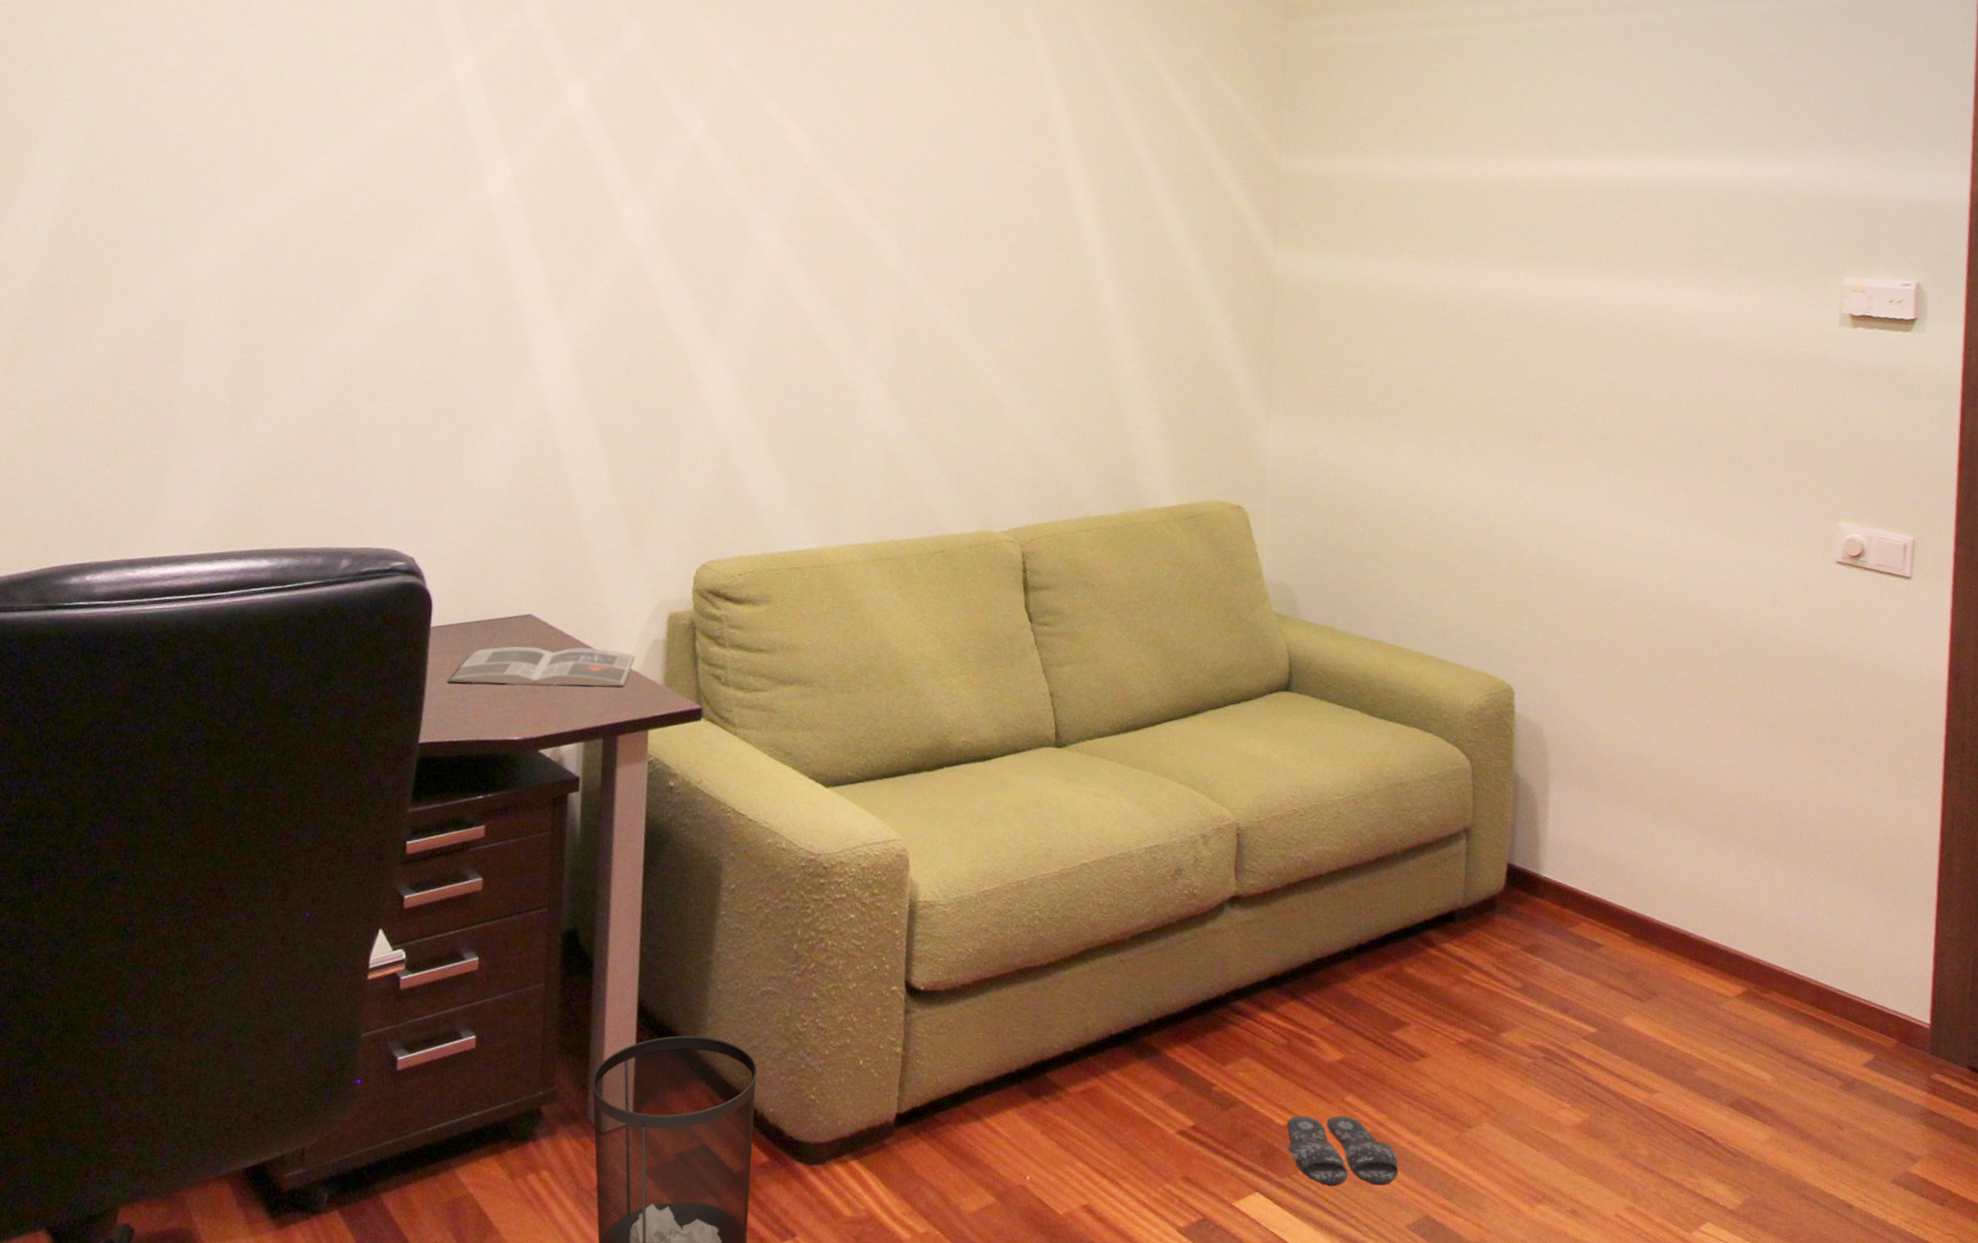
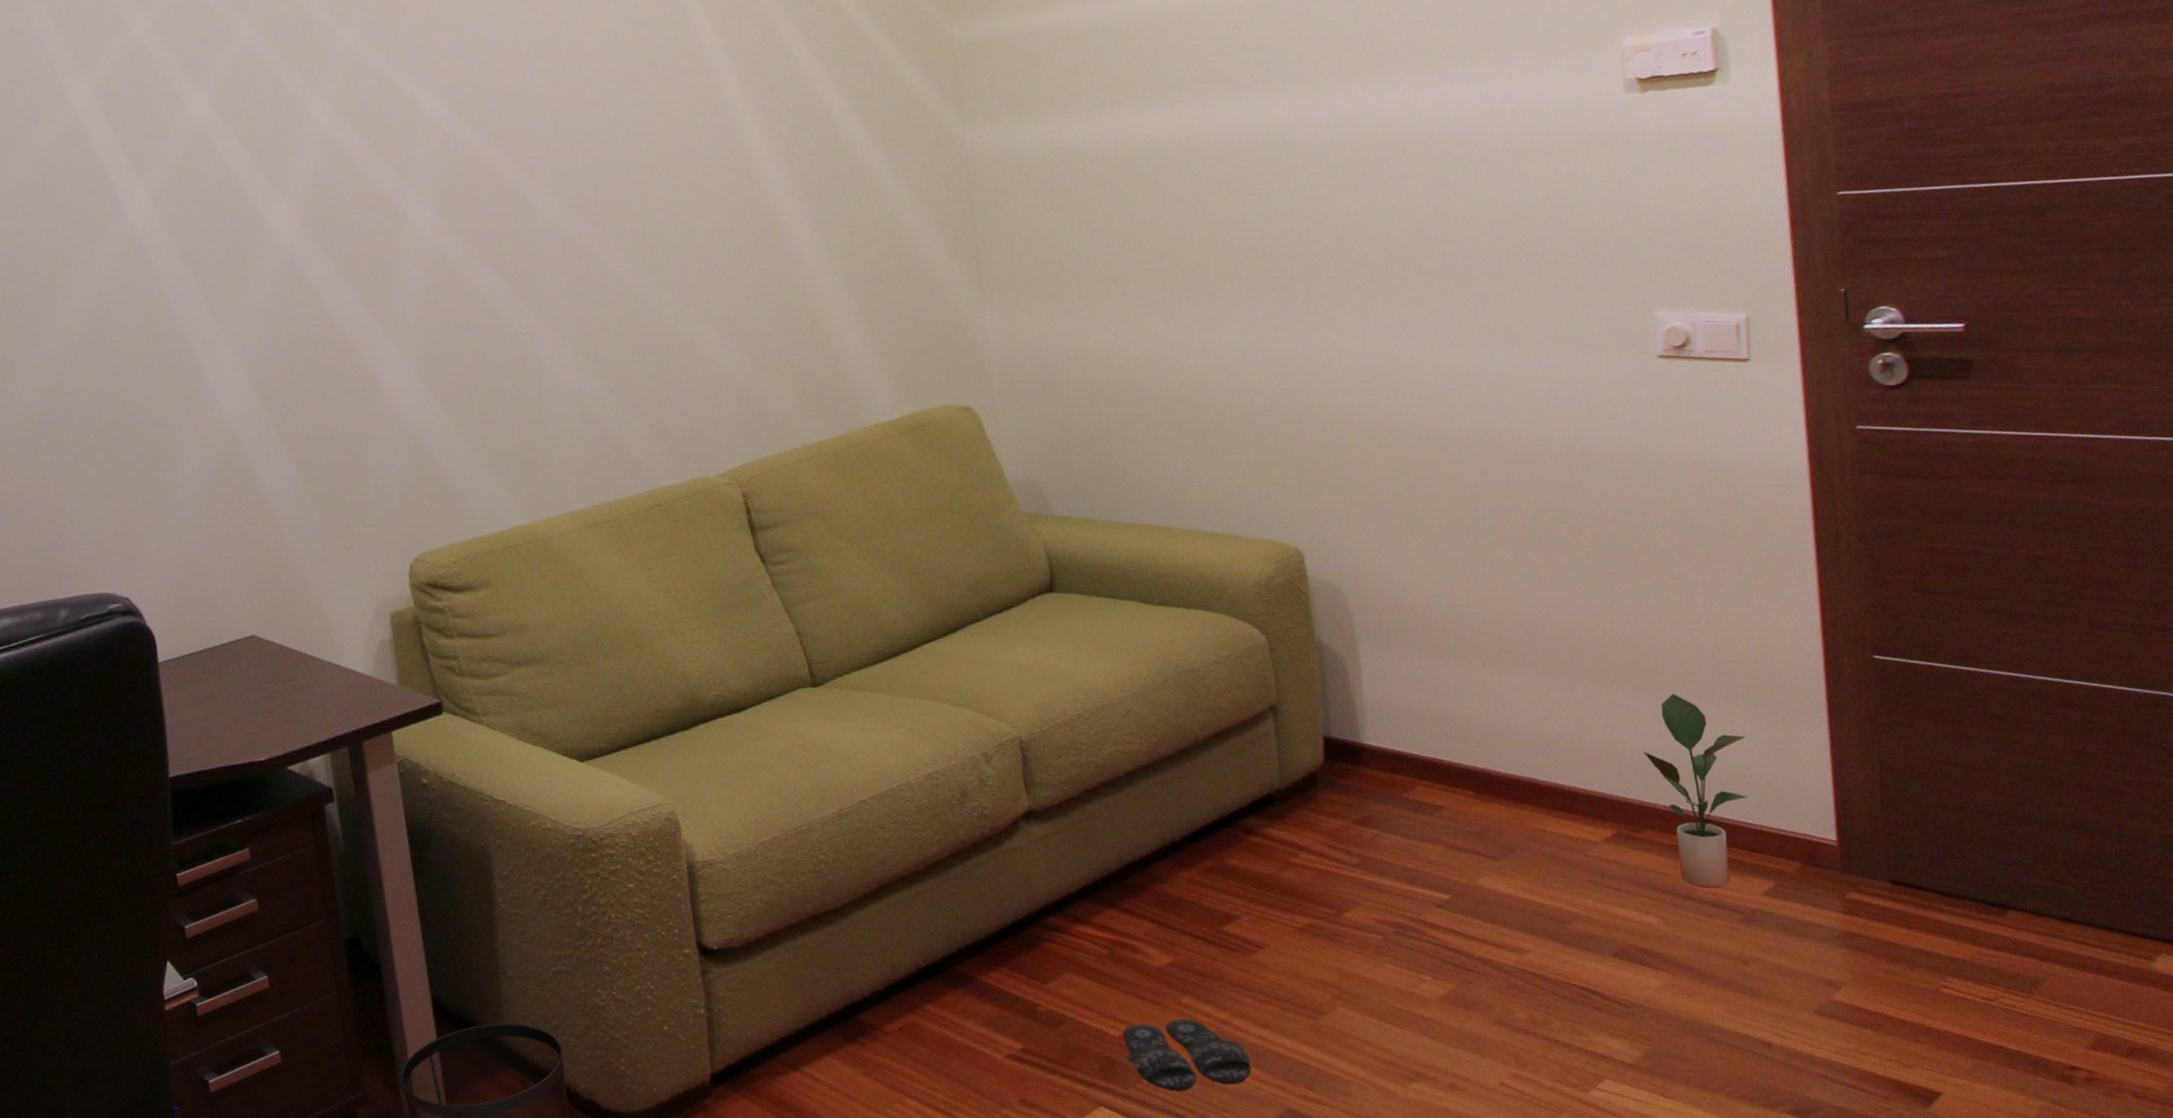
magazine: present [447,645,636,687] -> none [184,657,366,715]
potted plant: none [1779,868,1867,1054] -> present [1643,693,1748,888]

